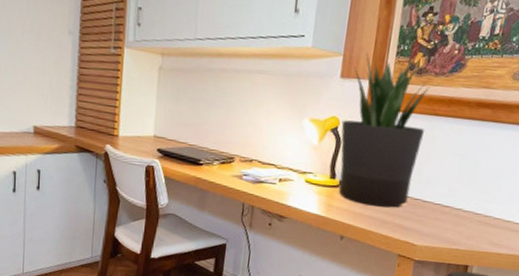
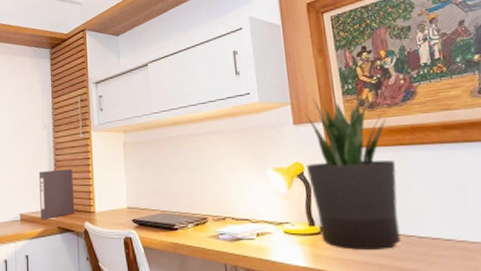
binder: none [57,83,98,137] -> present [38,169,75,219]

